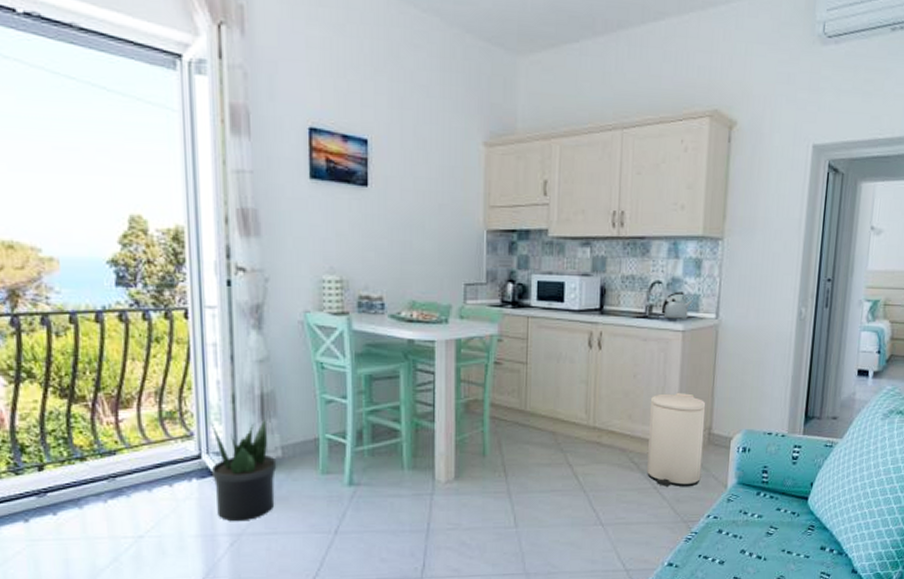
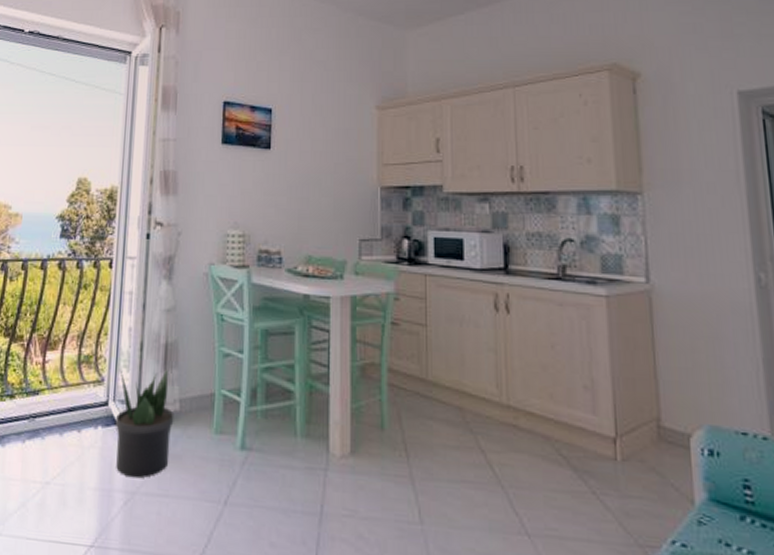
pedal bin: present [647,392,706,487] -> none [576,369,655,497]
kettle: present [661,291,693,320] -> none [576,251,615,284]

